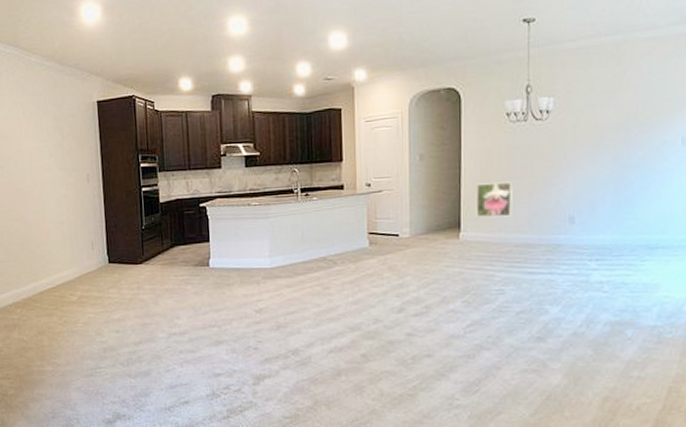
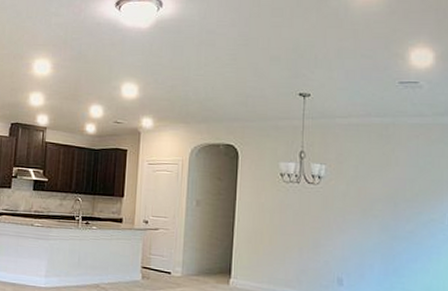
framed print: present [476,181,512,217] -> none [246,234,283,270]

